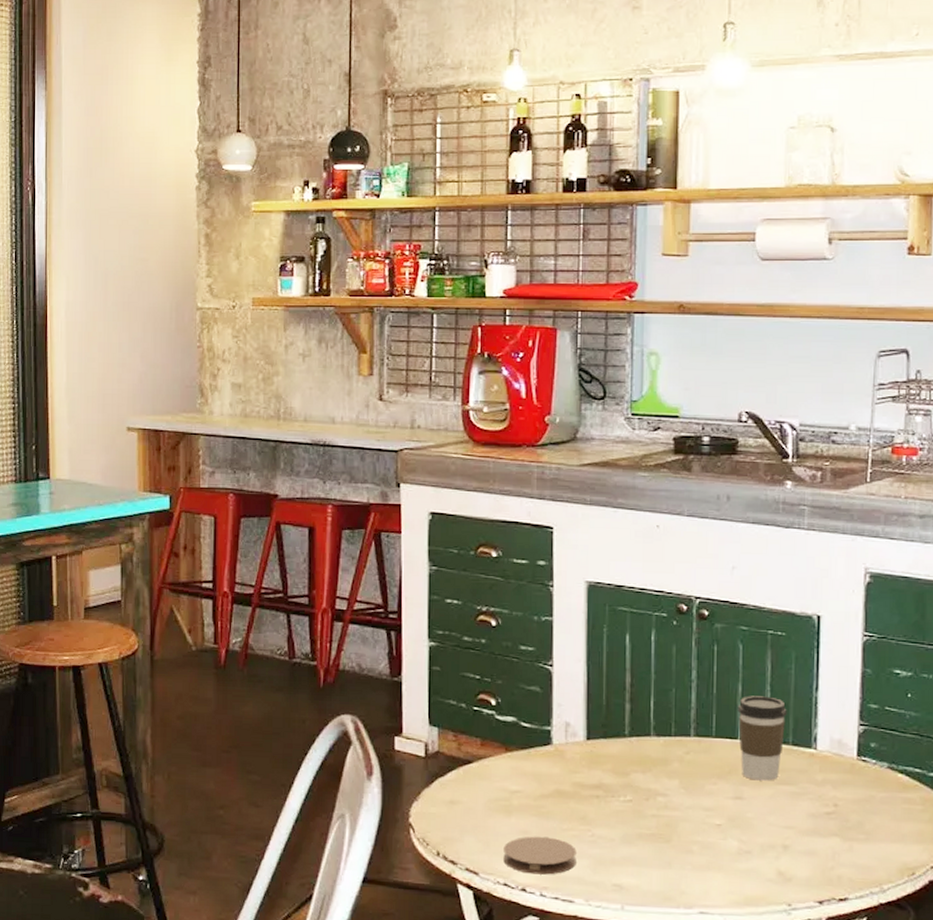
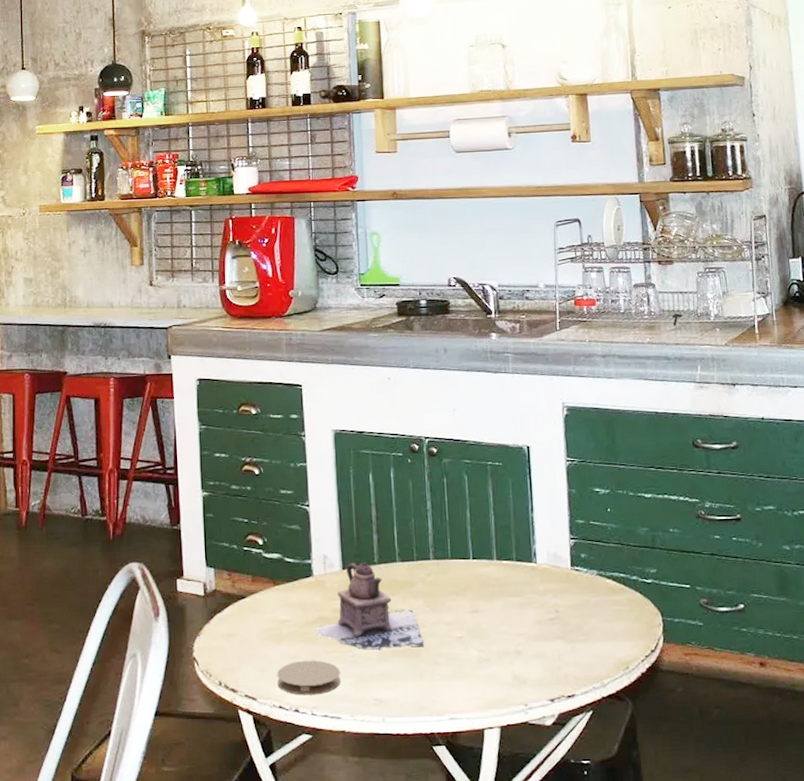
teapot: none [551,733,675,833] -> present [315,563,424,650]
coffee cup: present [737,696,787,781] -> none [467,519,509,595]

